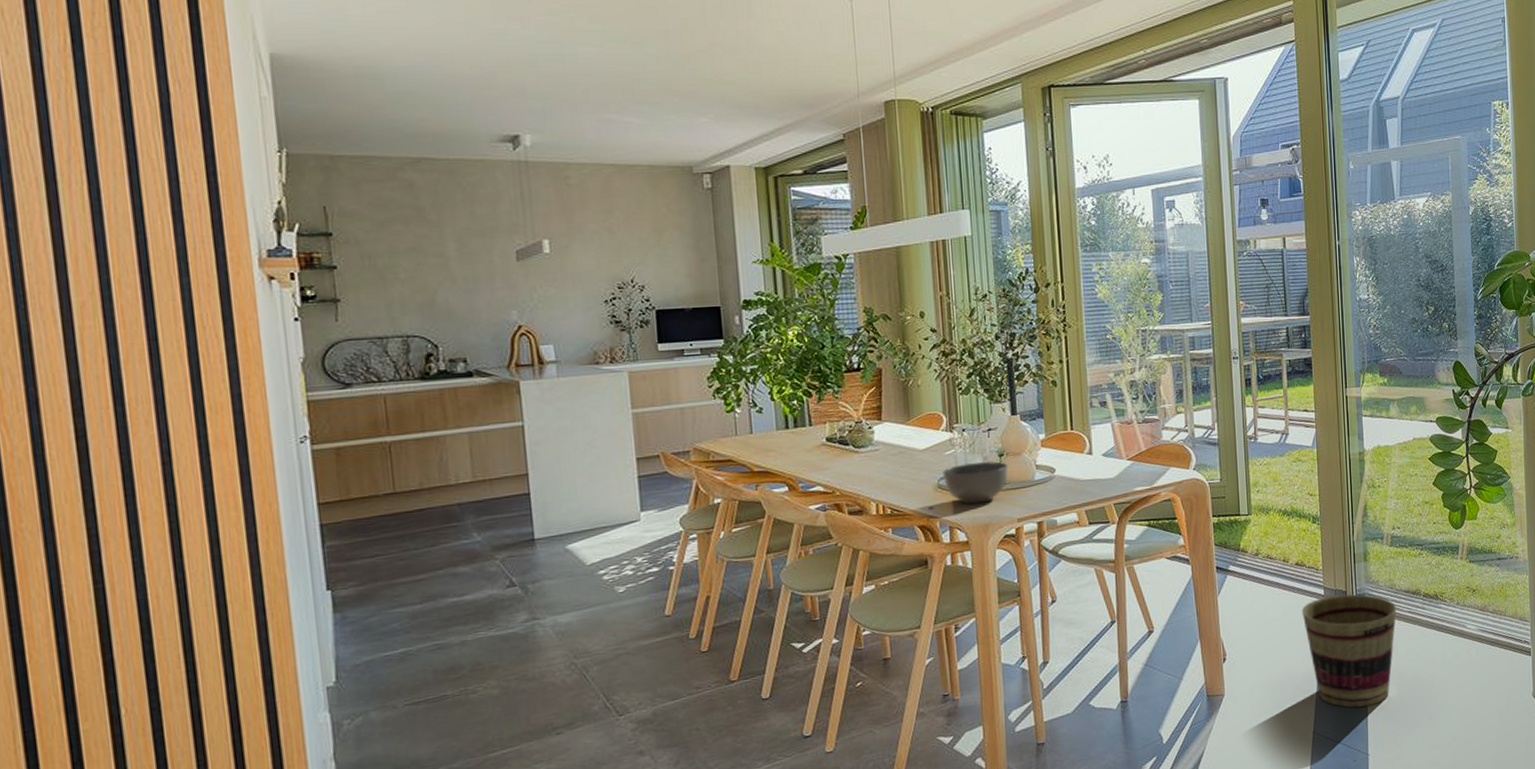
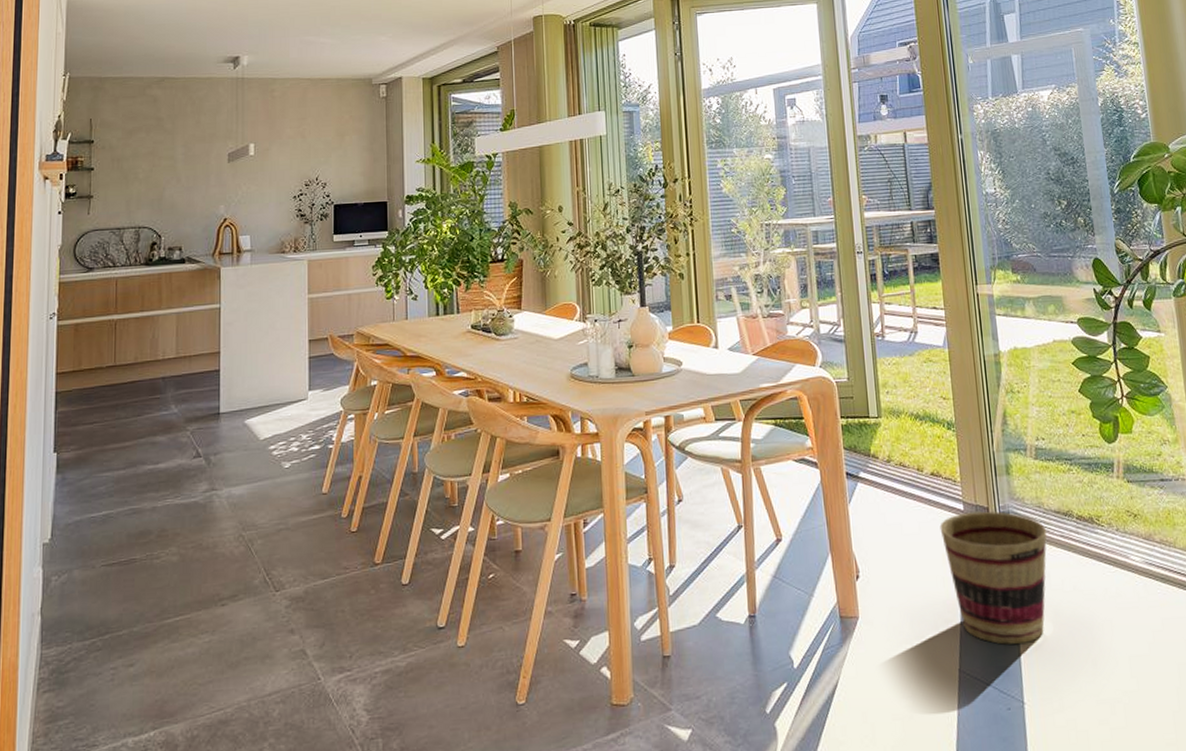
bowl: present [942,461,1008,505] -> none [575,352,637,395]

